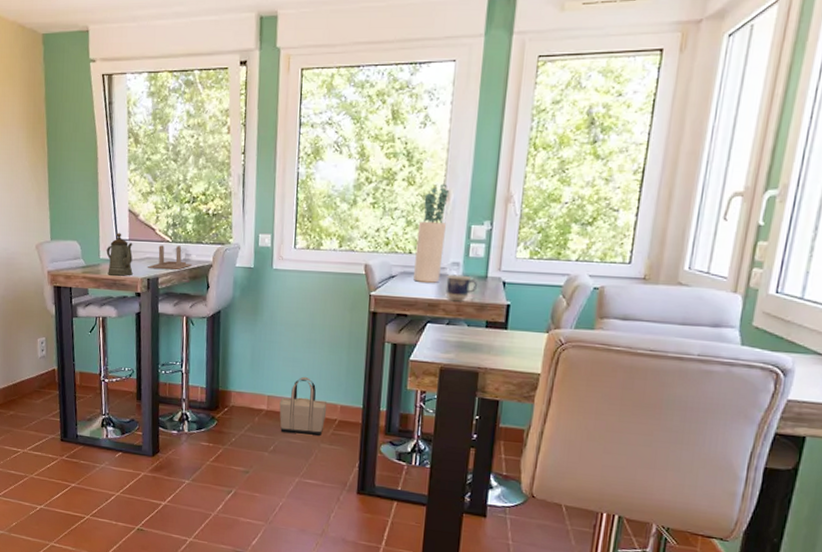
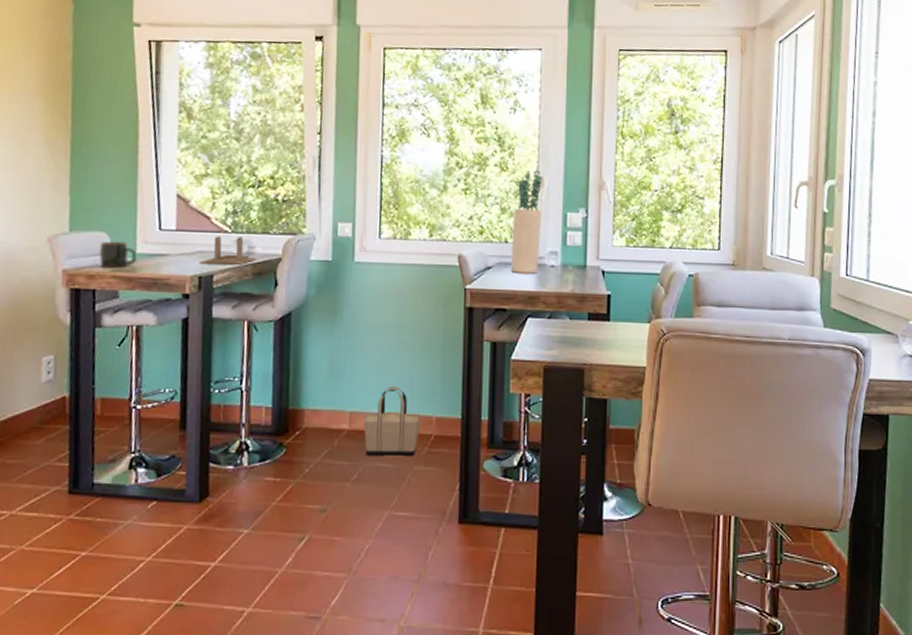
mug: none [72,248,100,271] -> present [99,241,137,269]
coffee pot: present [106,232,133,276] -> none [145,221,181,274]
cup: present [445,274,477,302] -> none [545,264,576,293]

